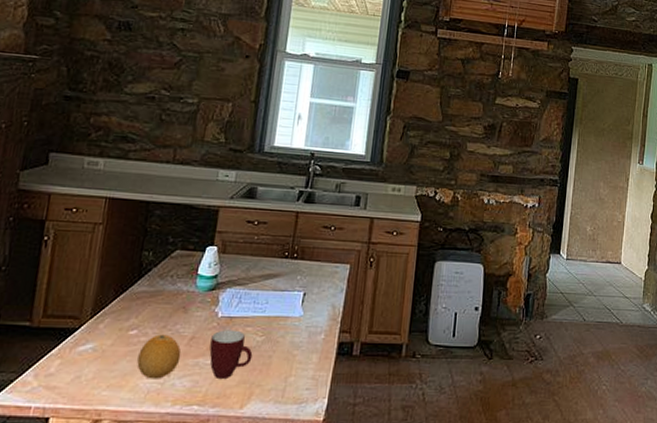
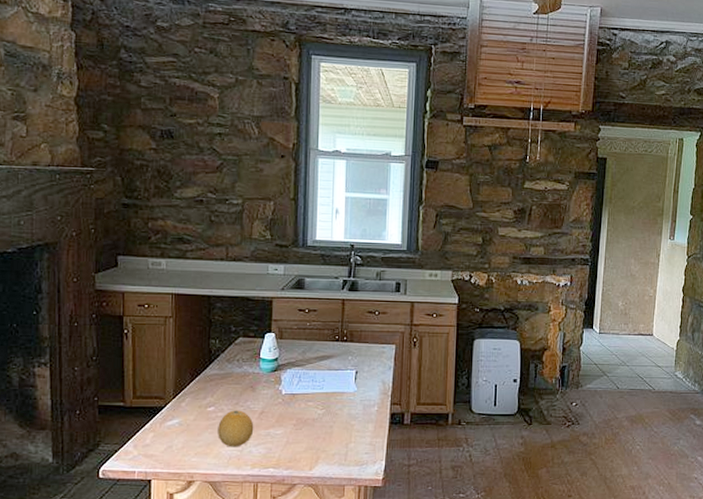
mug: present [209,330,253,380] -> none [278,405,316,447]

